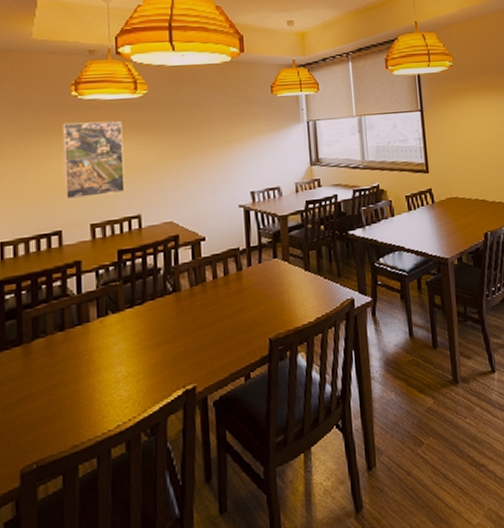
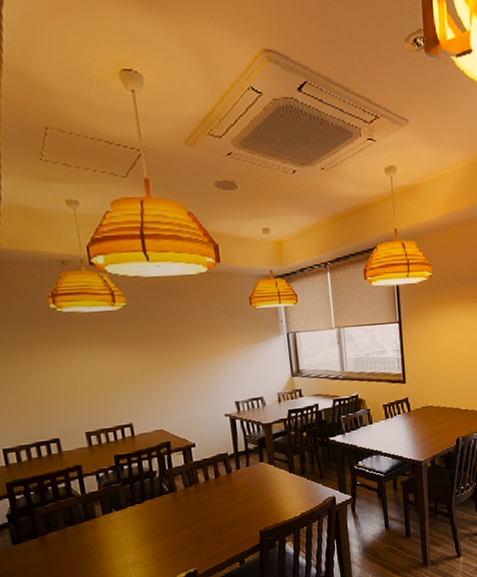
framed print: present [62,120,125,200] -> none [45,333,115,411]

